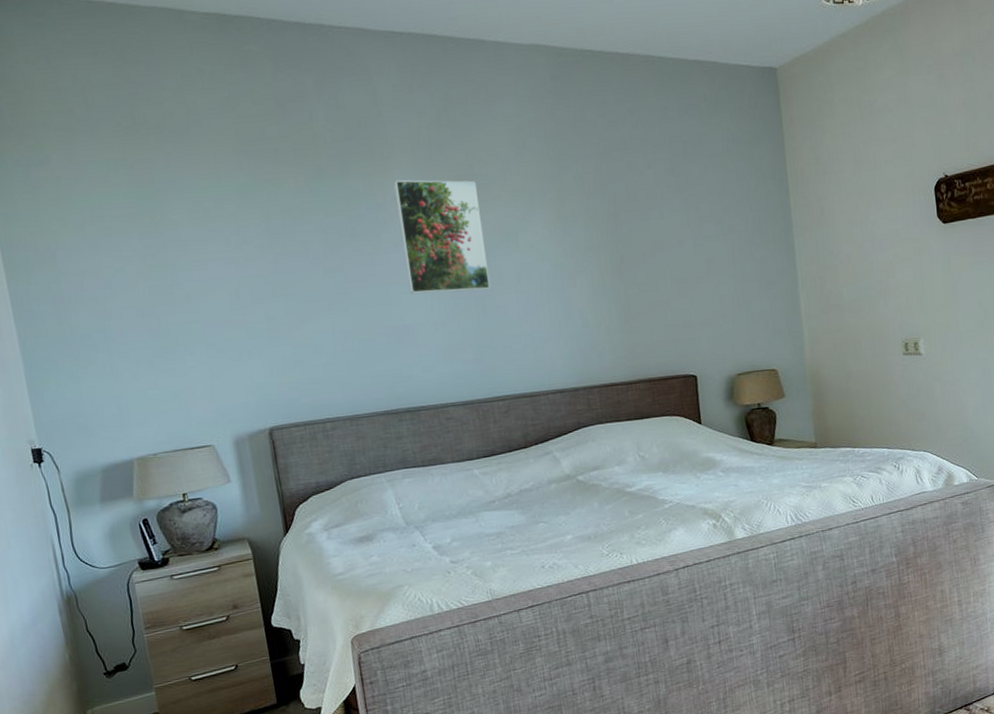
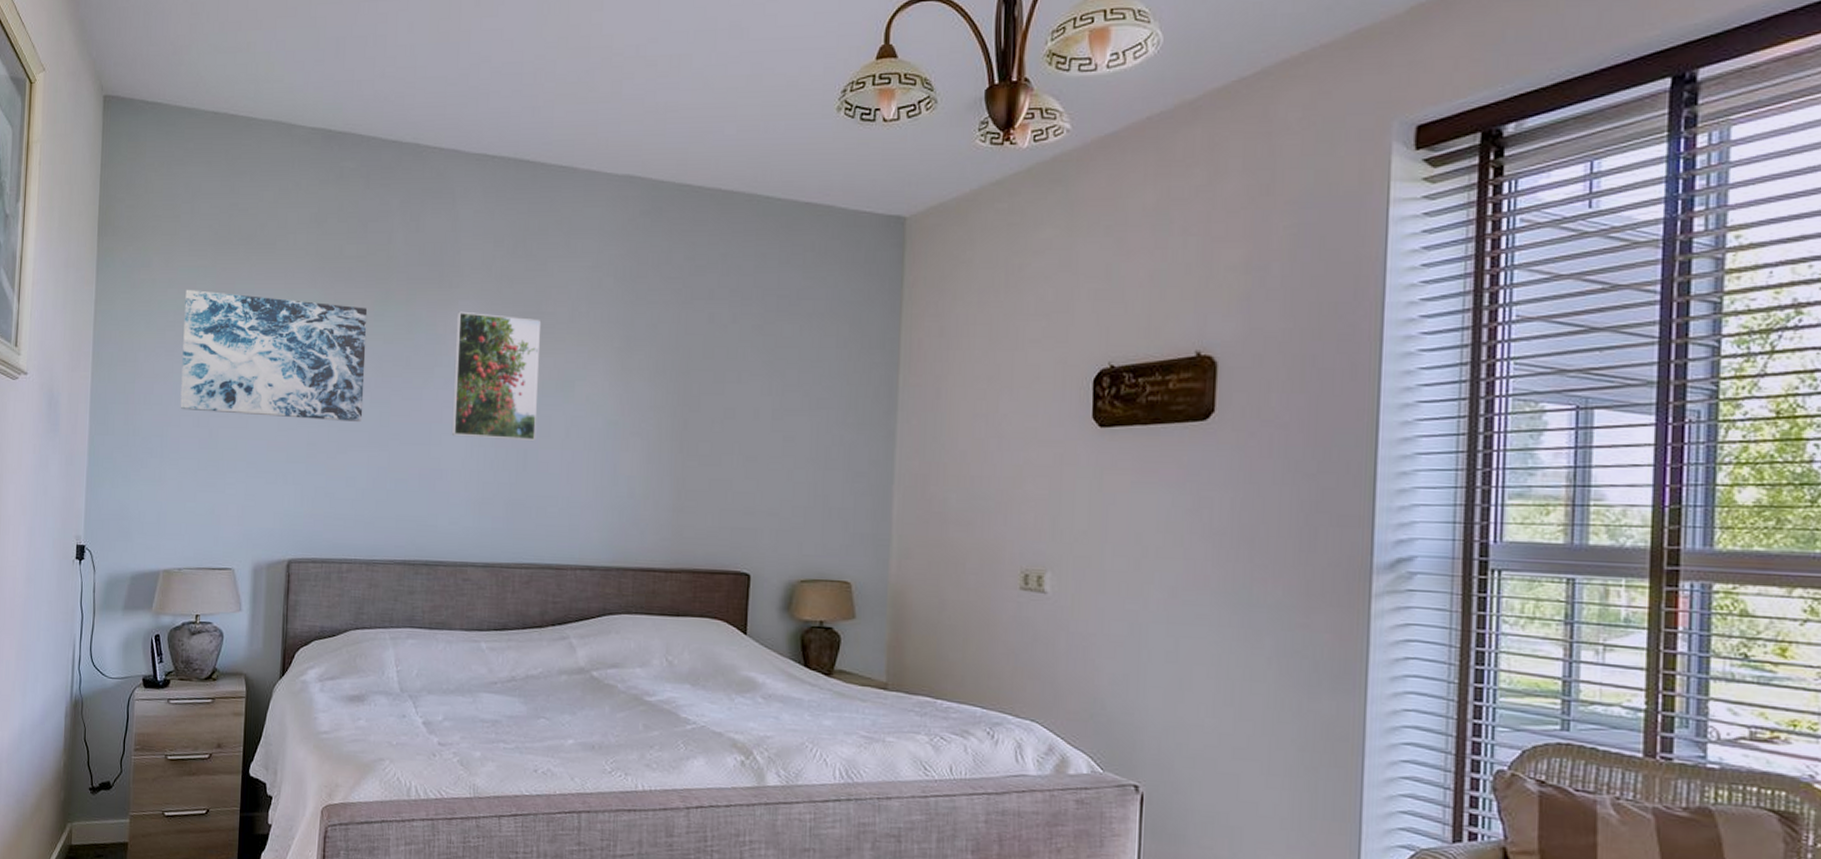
wall art: none [97,183,318,303] -> present [180,289,368,423]

